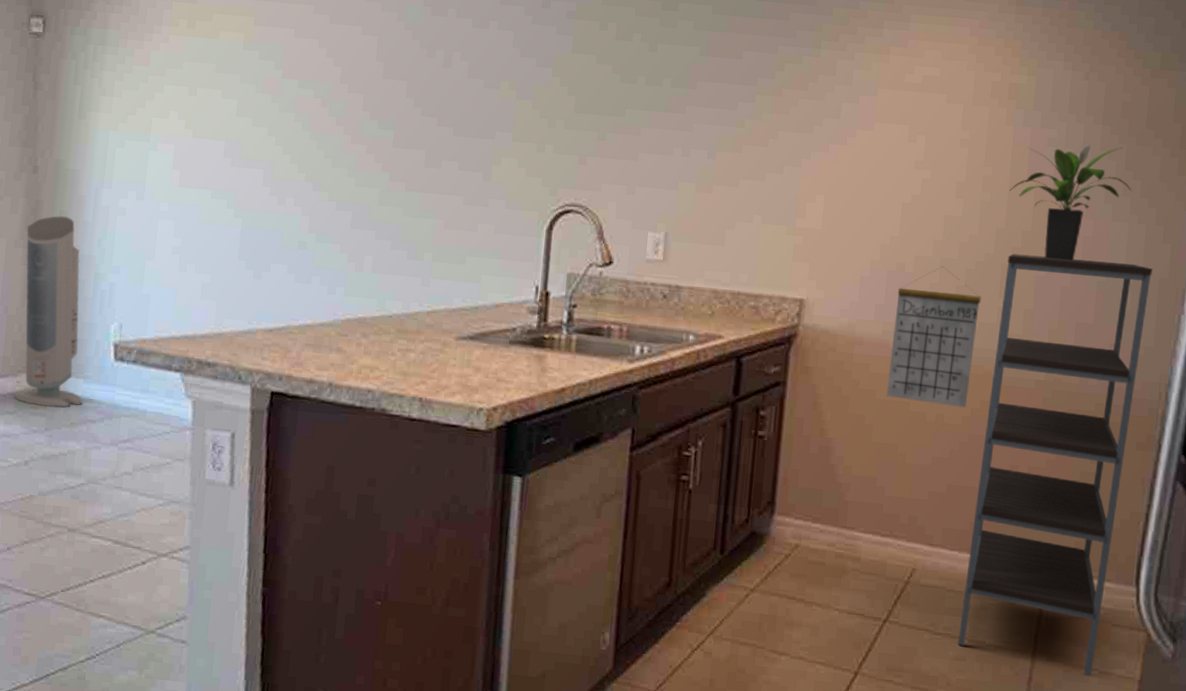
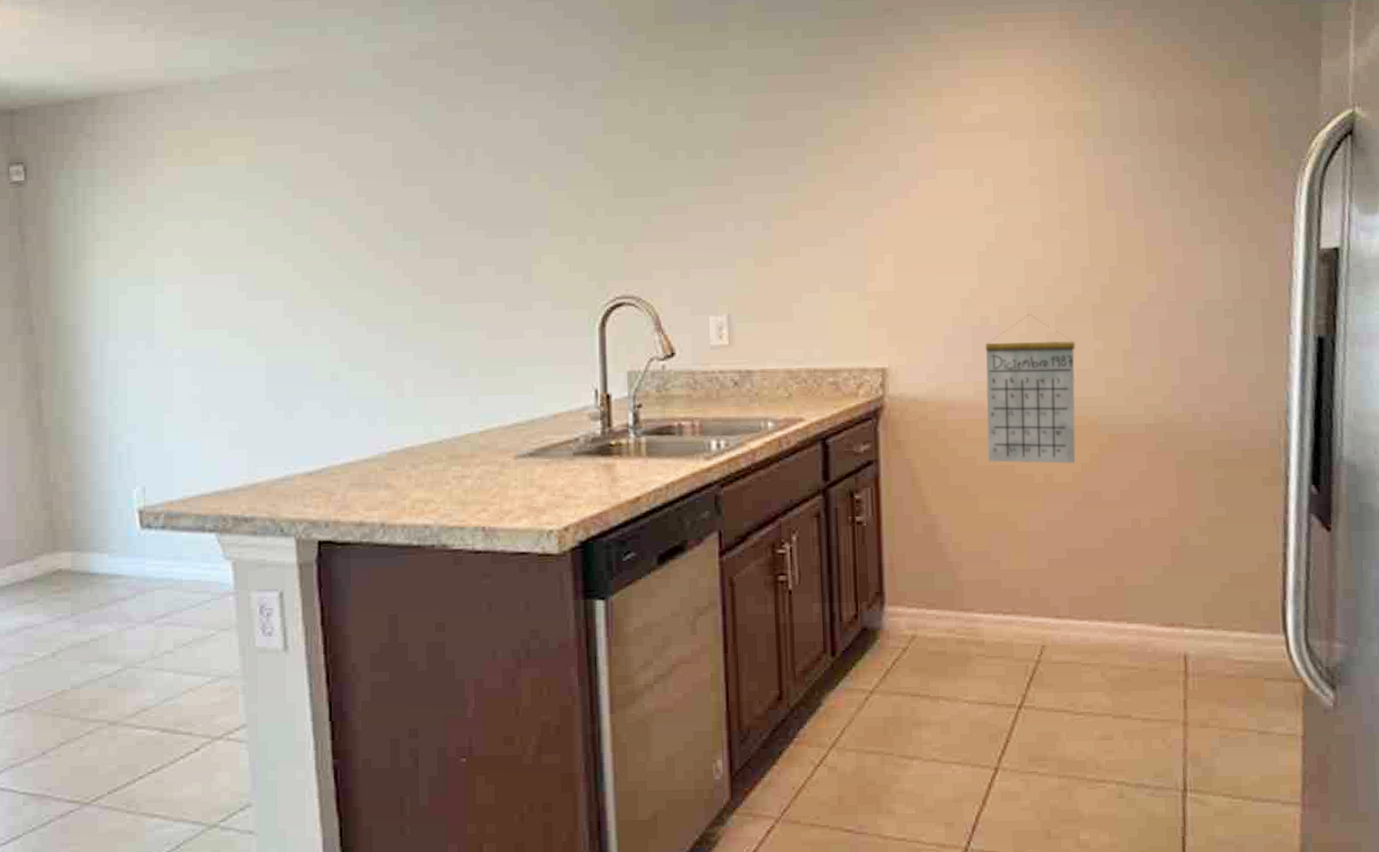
air purifier: present [14,215,83,408] -> none [28,376,110,589]
shelving unit: present [958,253,1153,676] -> none [1097,287,1252,738]
potted plant: present [1009,143,1132,262] -> none [1089,164,1218,294]

